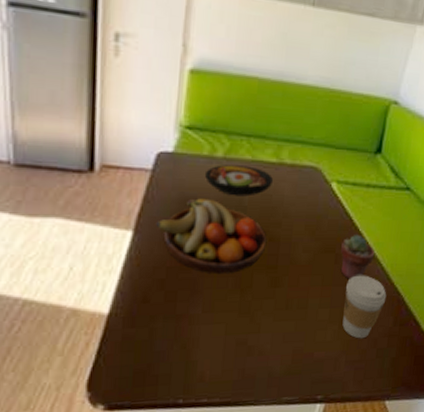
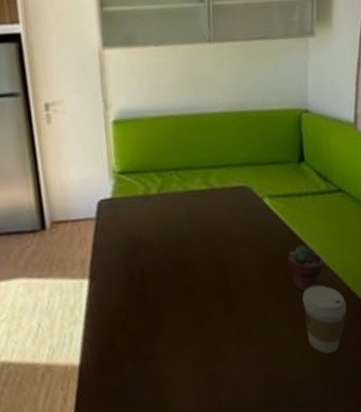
fruit bowl: present [155,198,267,275] -> none [108,235,215,309]
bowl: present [205,165,273,197] -> none [144,197,208,229]

